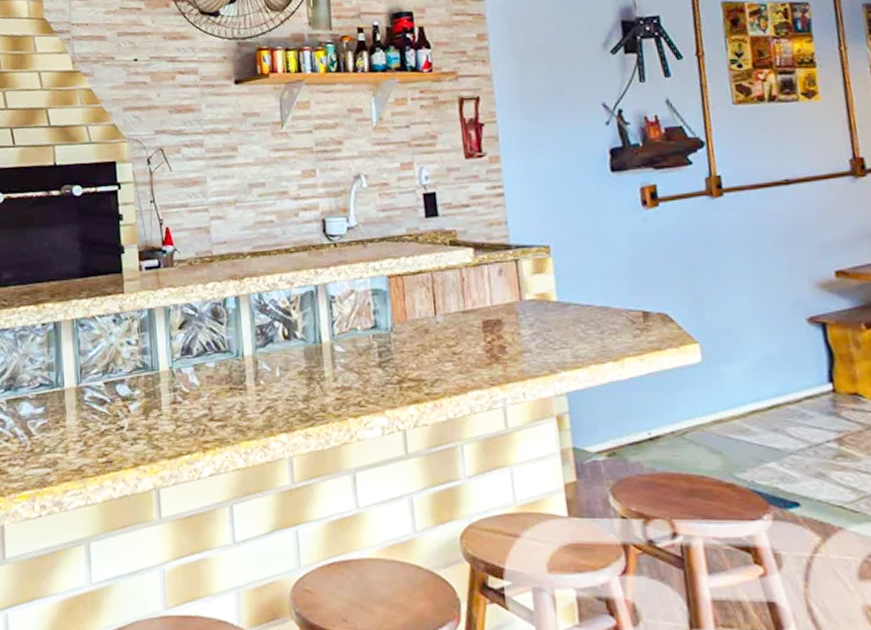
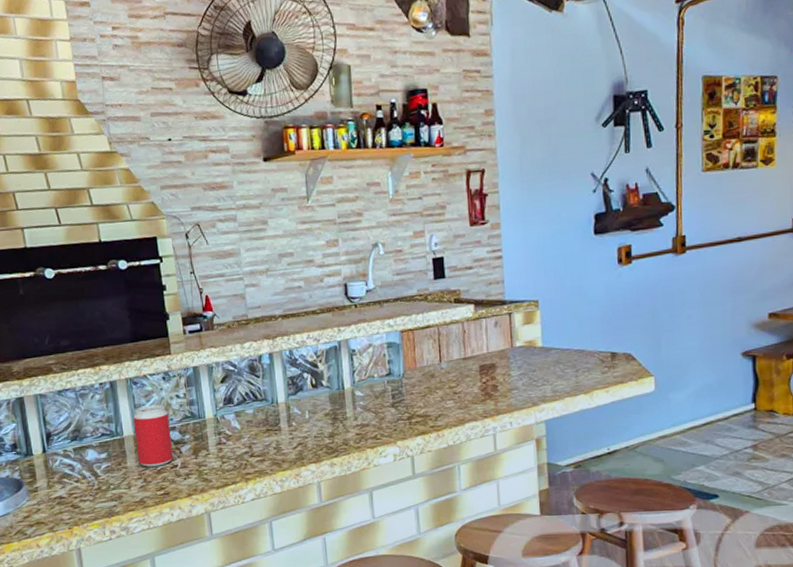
beverage can: none [77,352,119,427] -> present [133,404,173,467]

